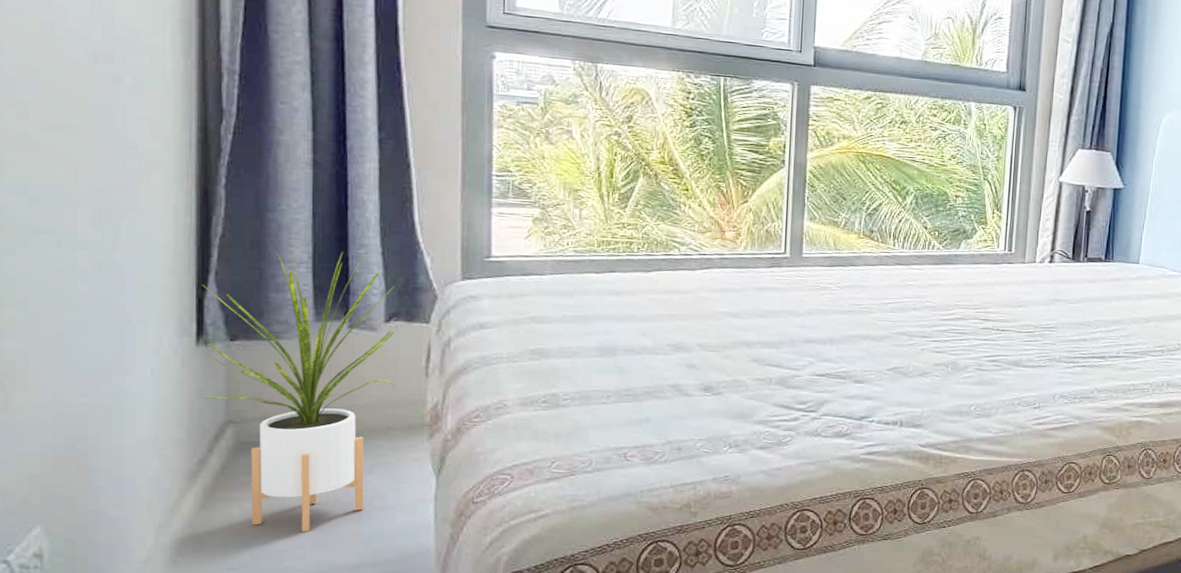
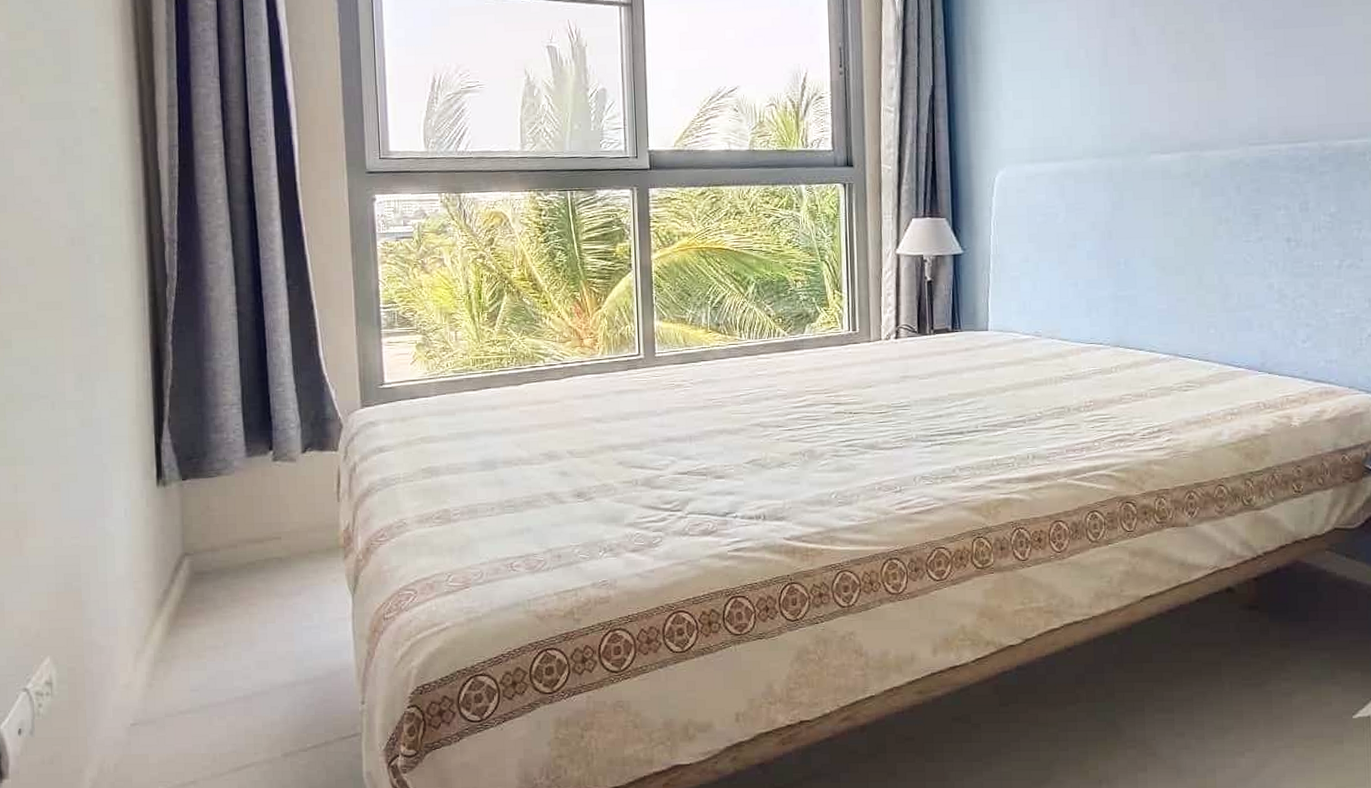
house plant: present [201,252,395,533] -> none [158,392,314,654]

